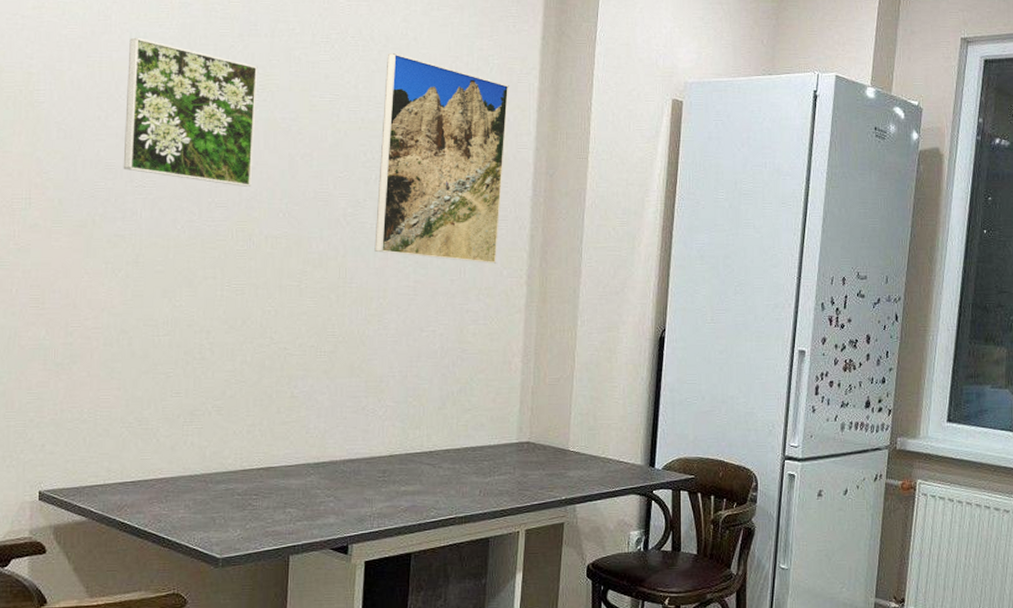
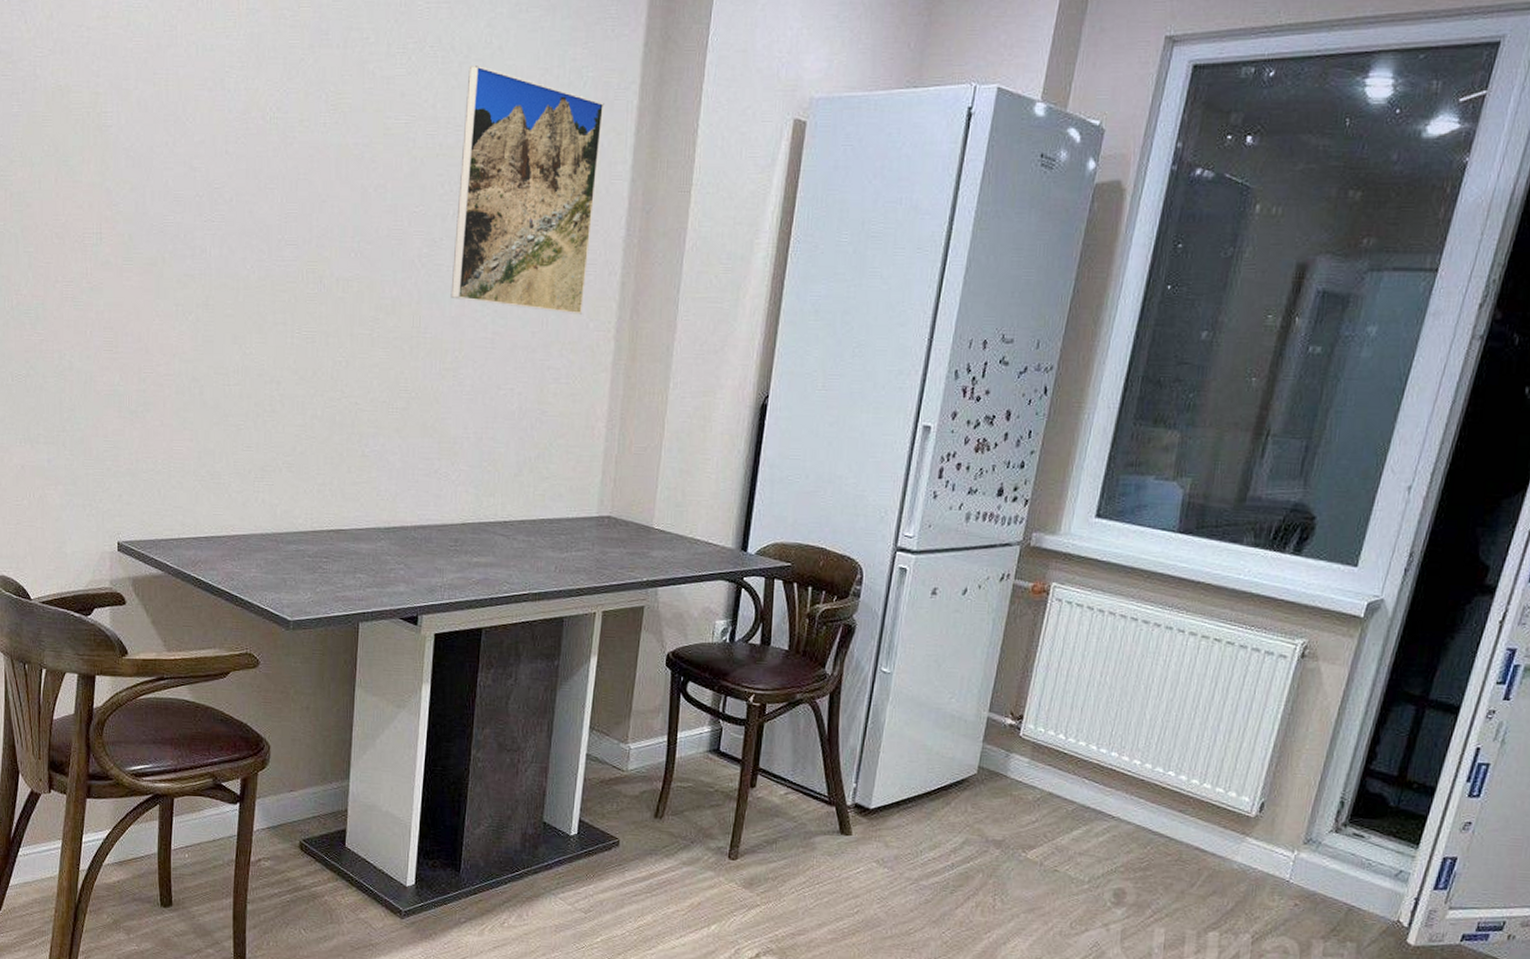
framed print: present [123,37,258,187] -> none [191,50,329,222]

